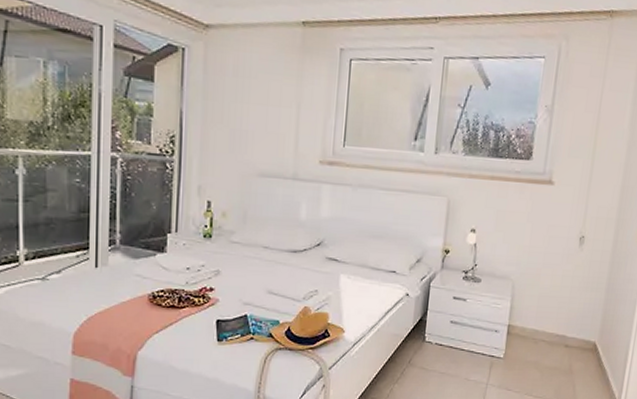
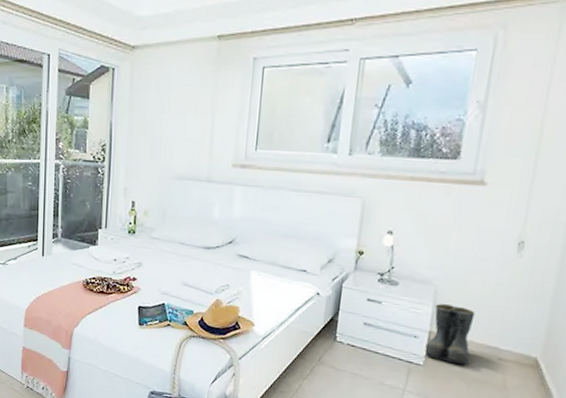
boots: none [504,298,546,354] -> present [425,304,475,365]

